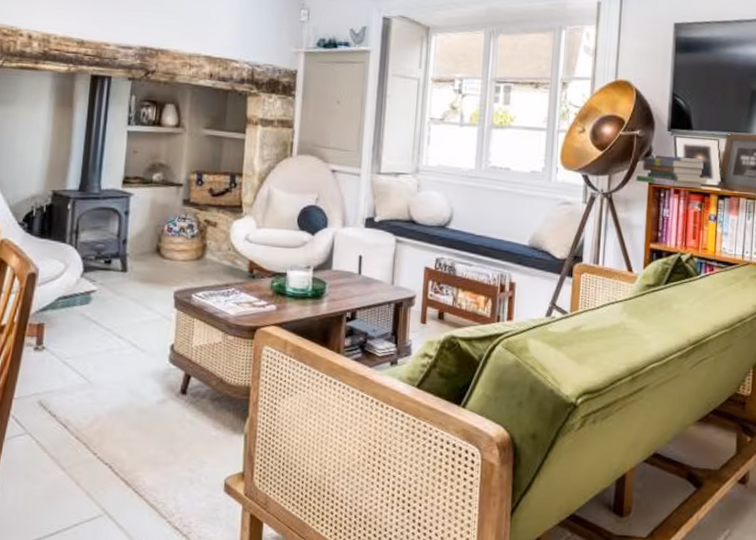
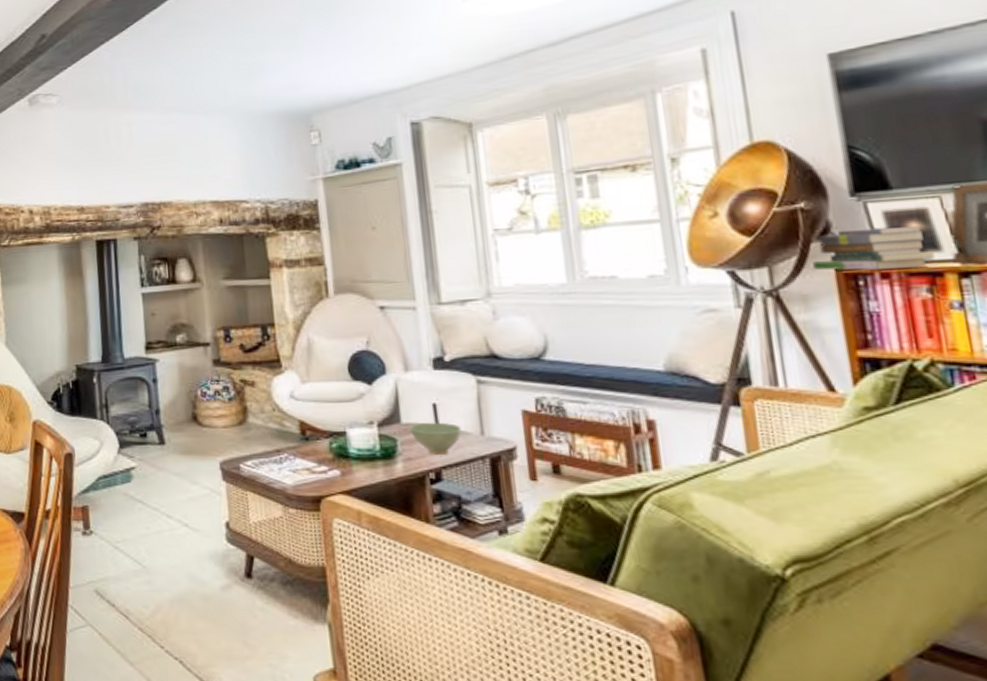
bowl: none [337,270,378,298] -> present [409,422,462,455]

